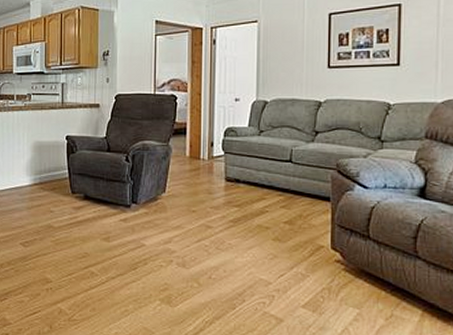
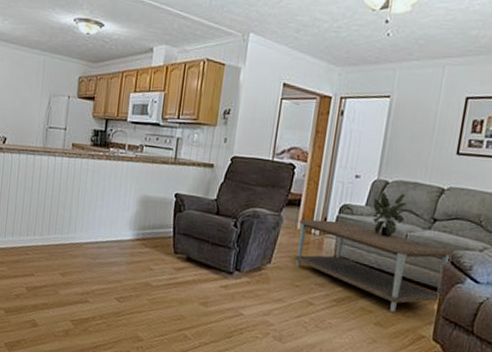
coffee table: none [188,144,339,226] -> present [294,219,454,312]
potted plant: none [254,111,294,154] -> present [372,192,413,238]

